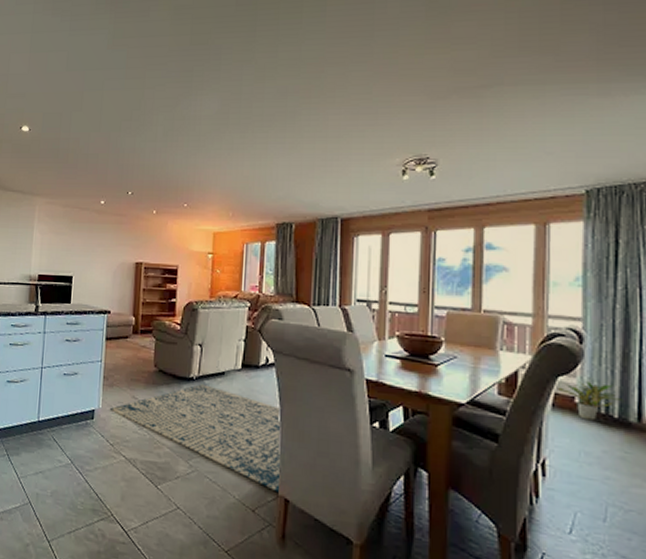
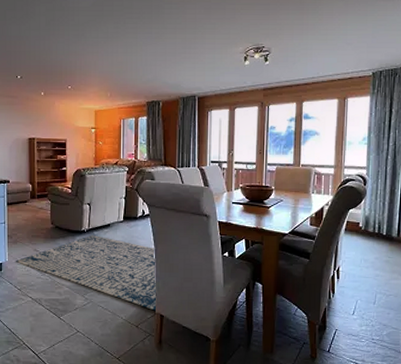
potted plant: present [558,380,625,421] -> none [349,211,391,238]

